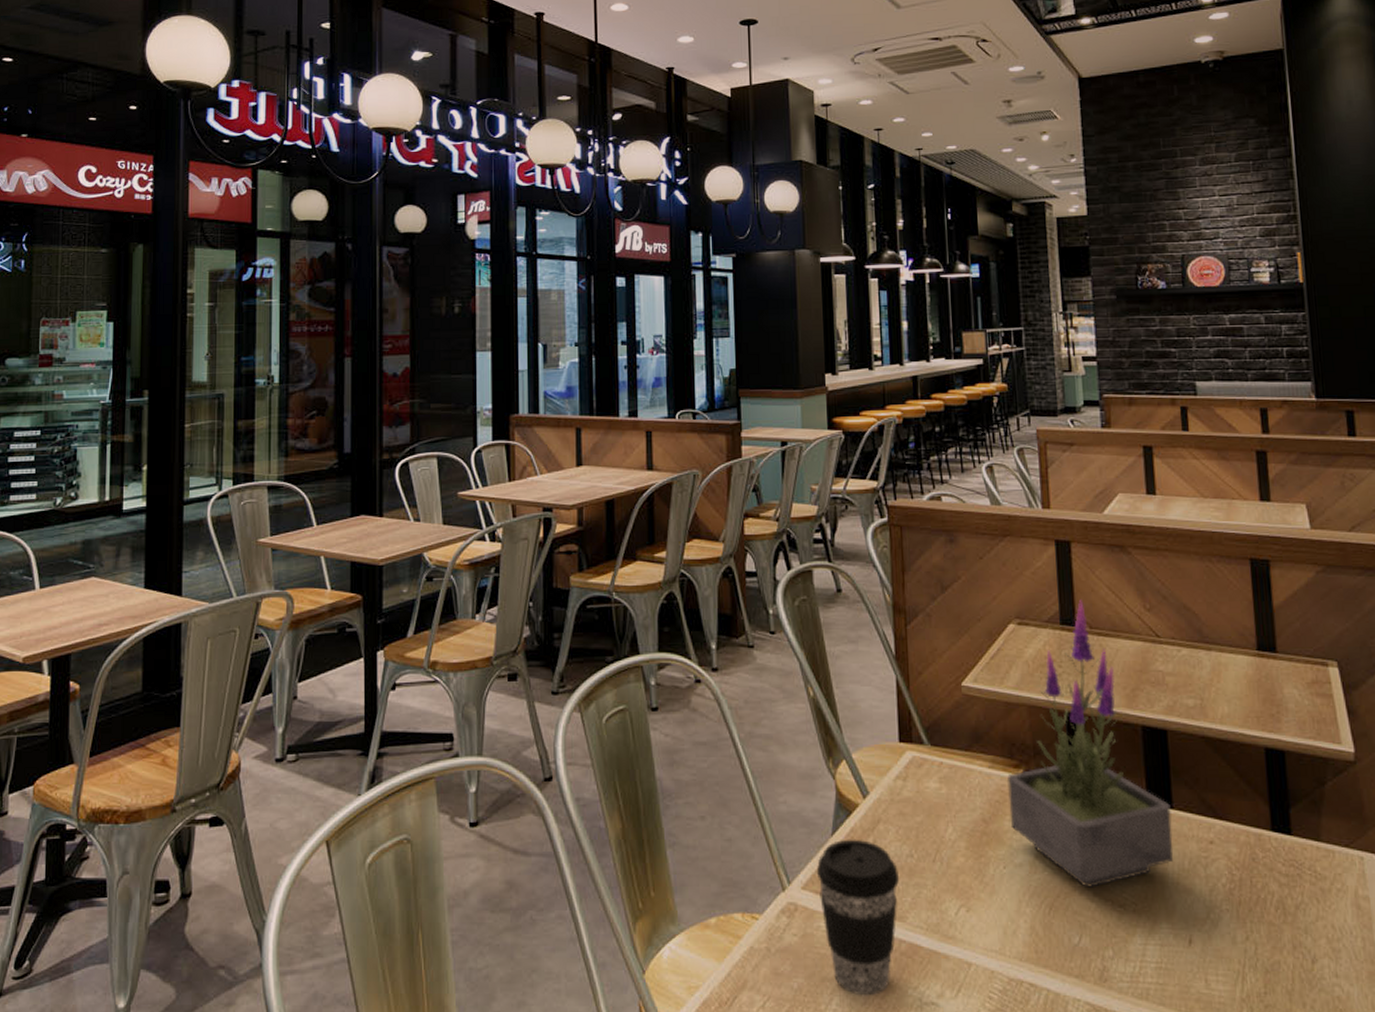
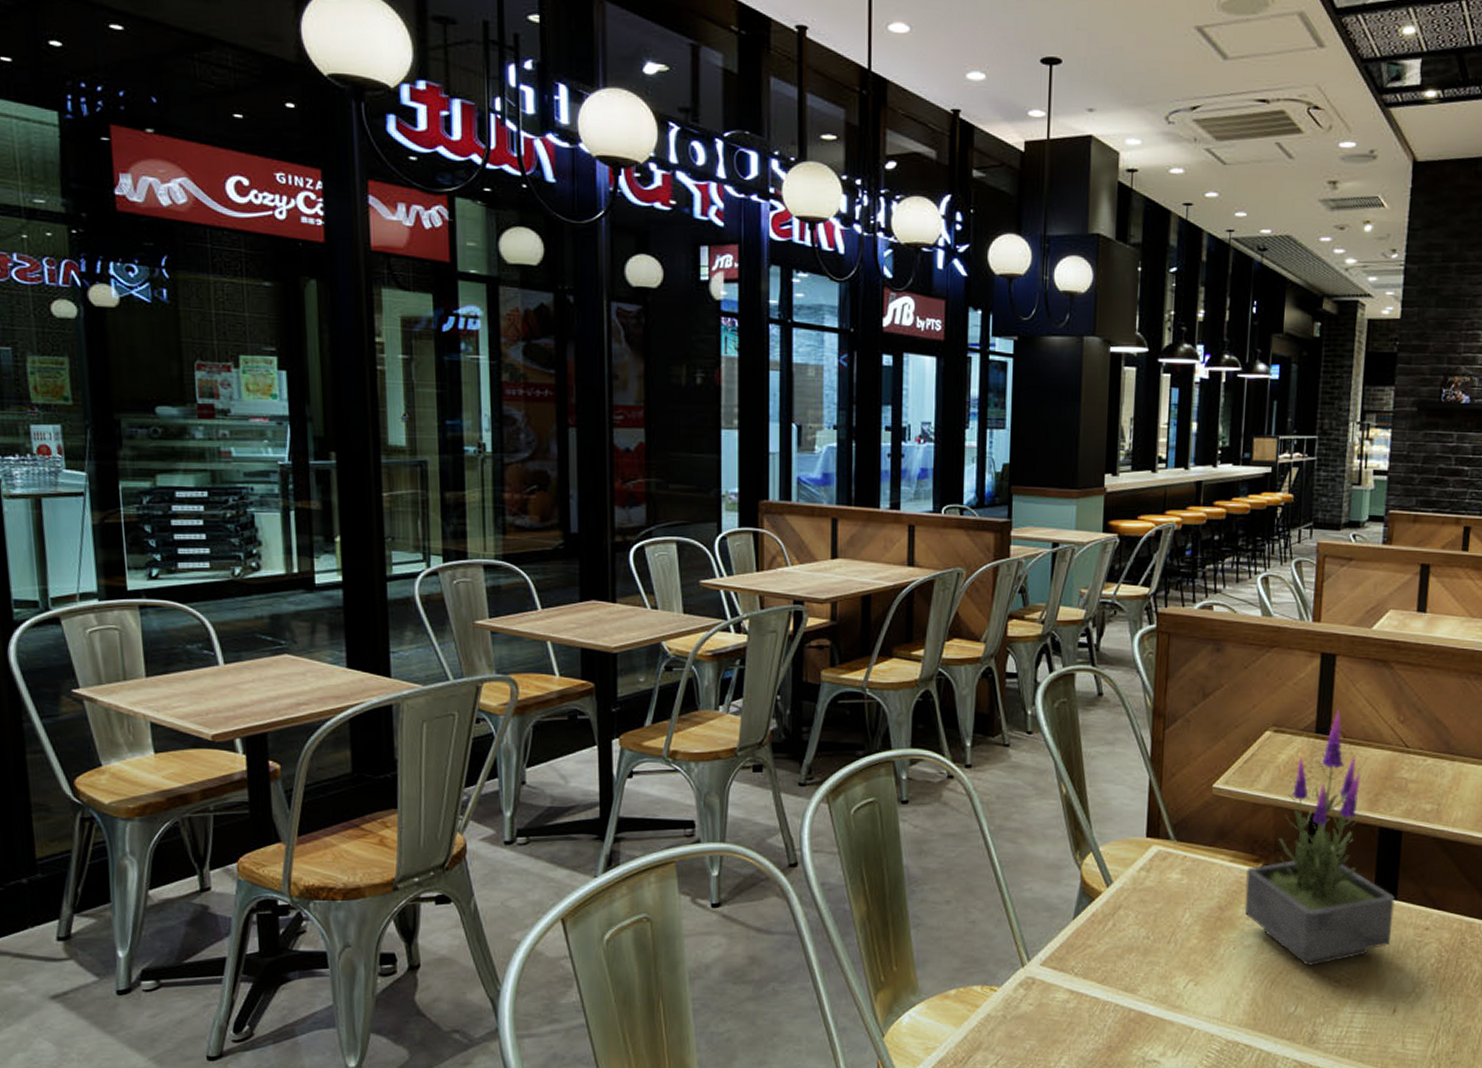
coffee cup: present [816,839,900,996] -> none [1055,922,1135,1056]

